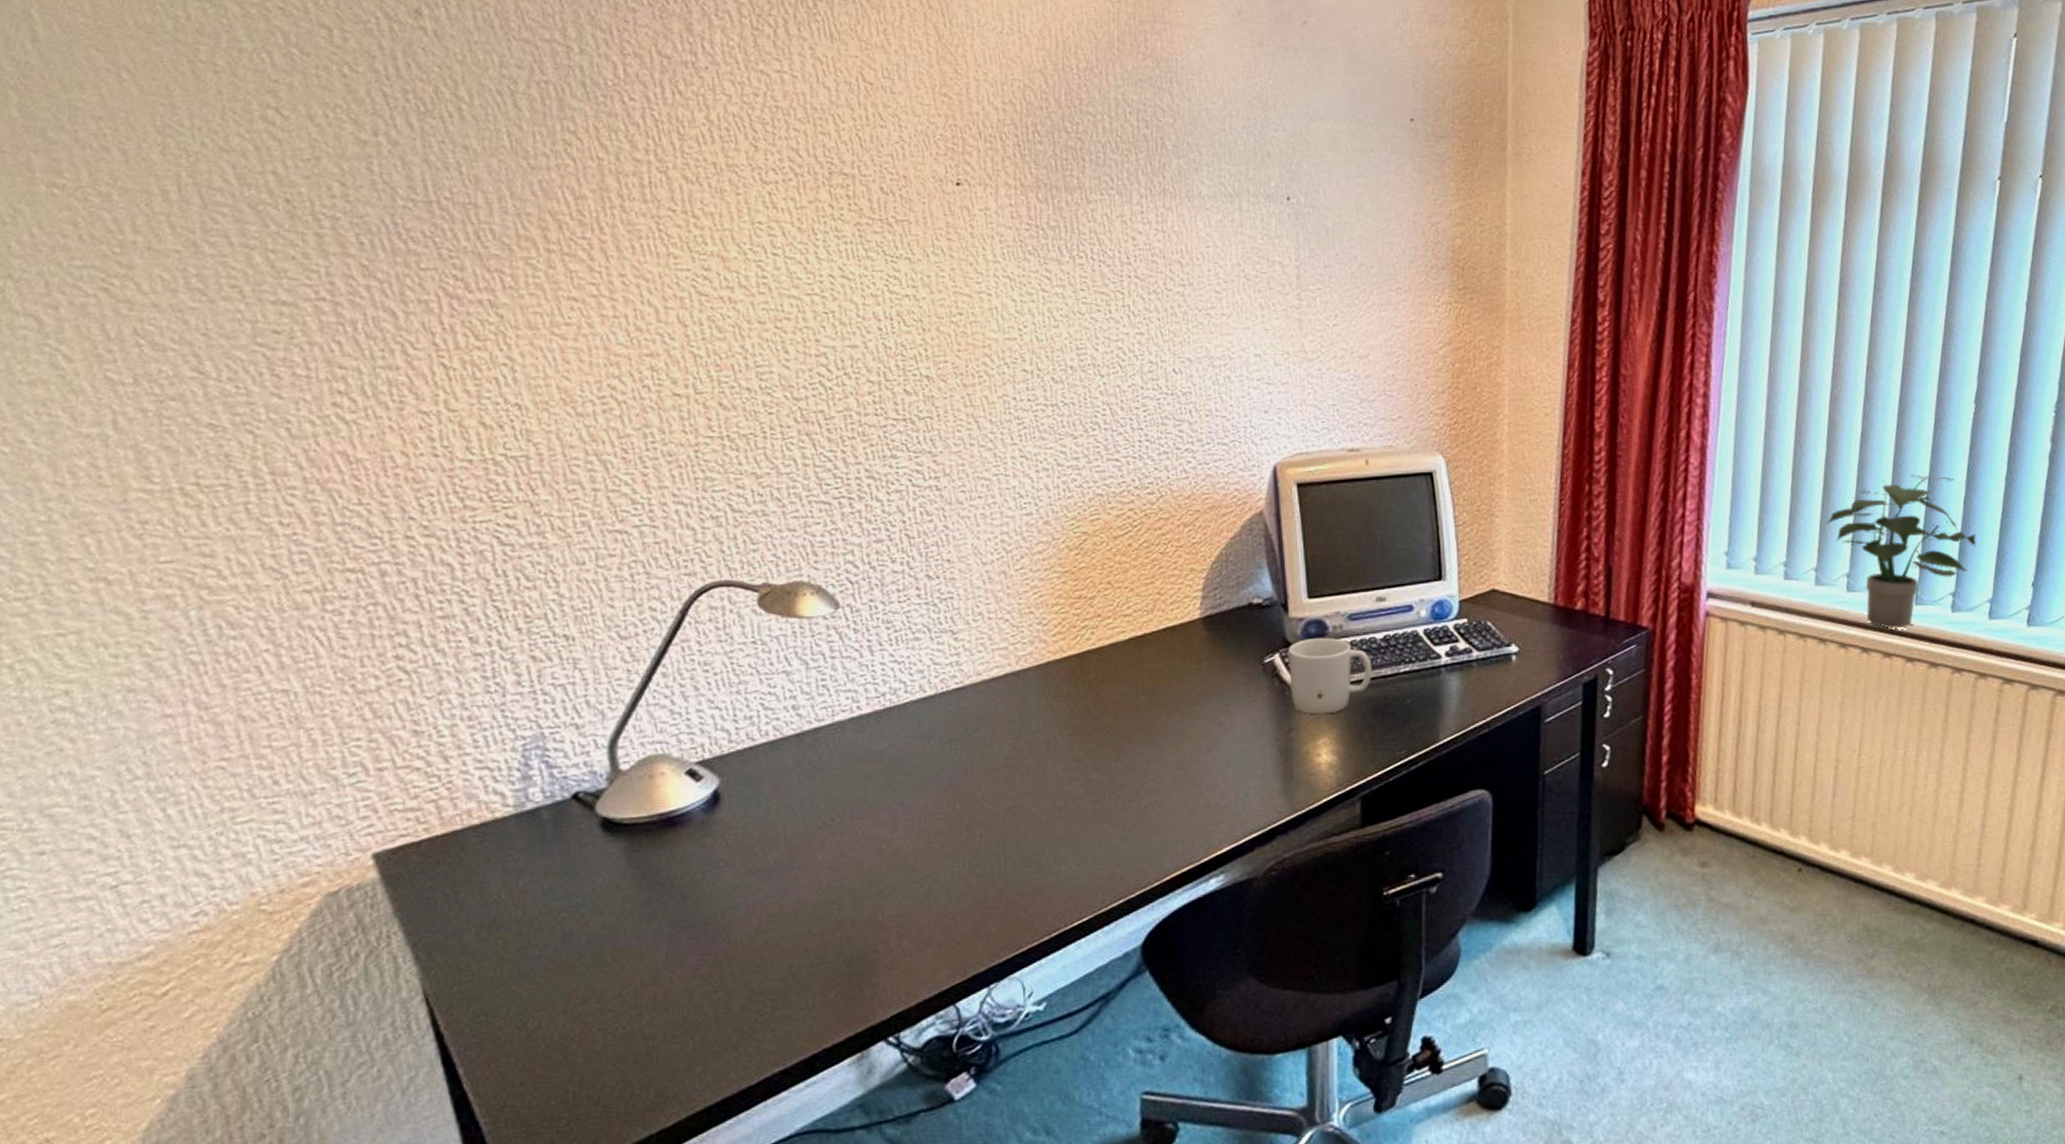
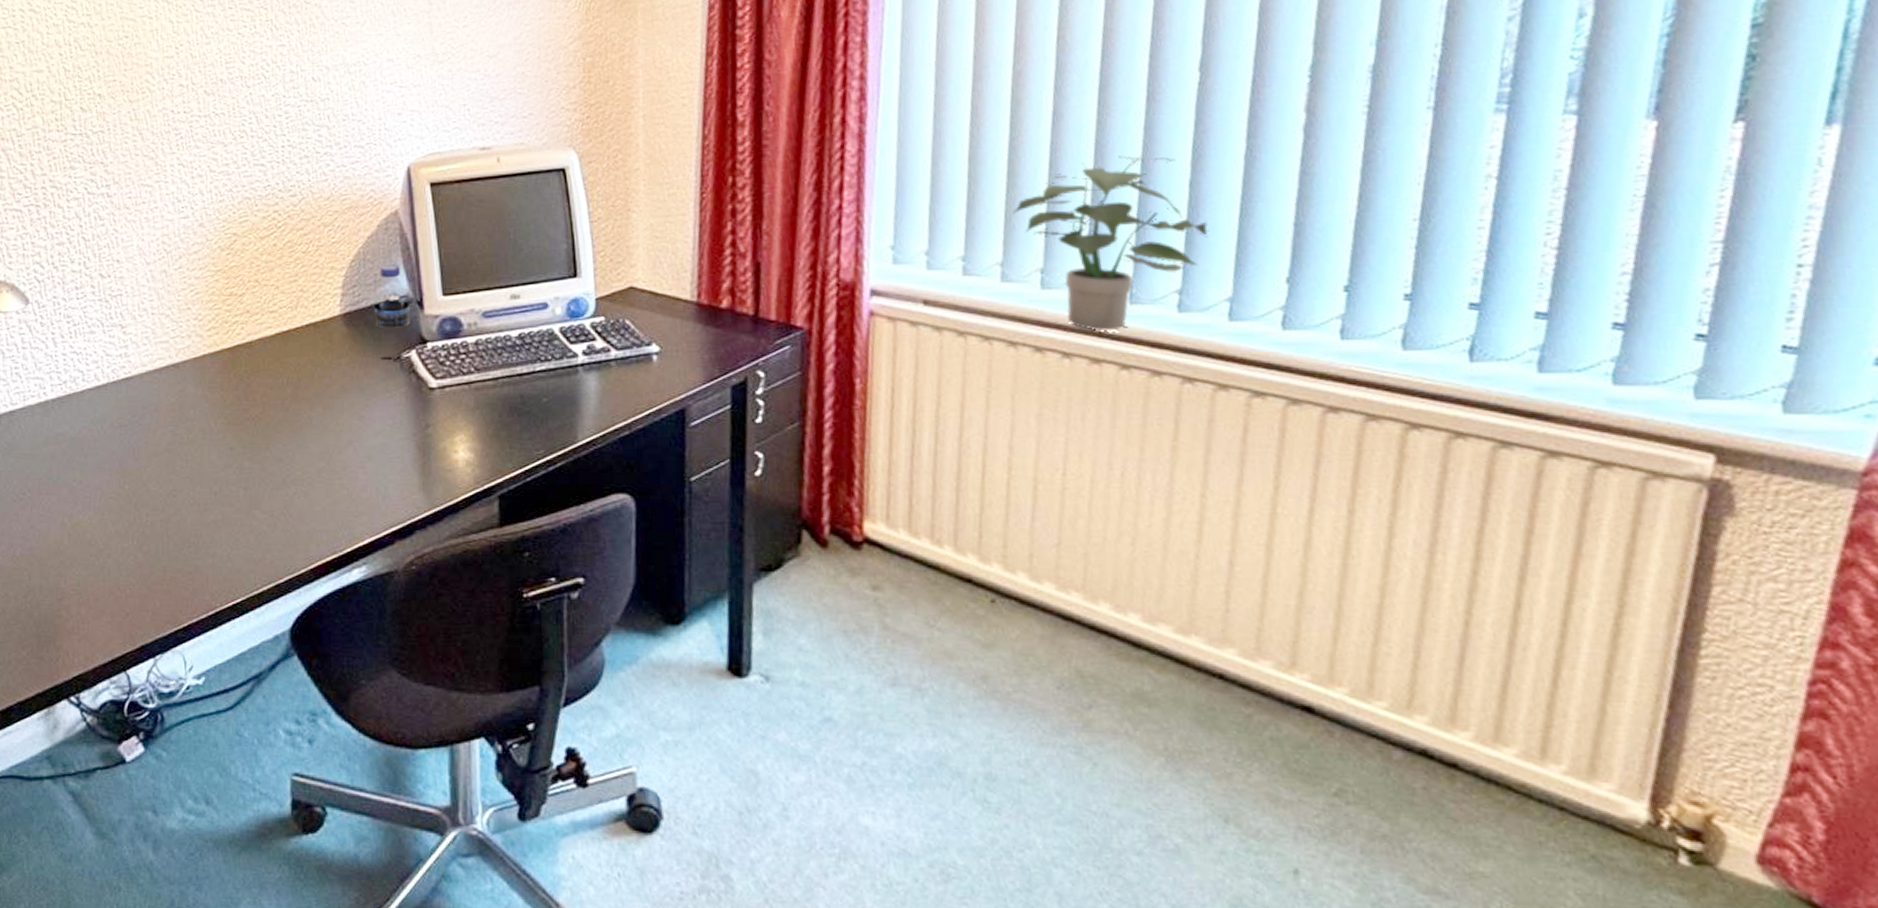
water bottle: none [1235,567,1275,666] -> present [373,265,411,362]
mug: present [1288,637,1373,715] -> none [424,334,508,412]

